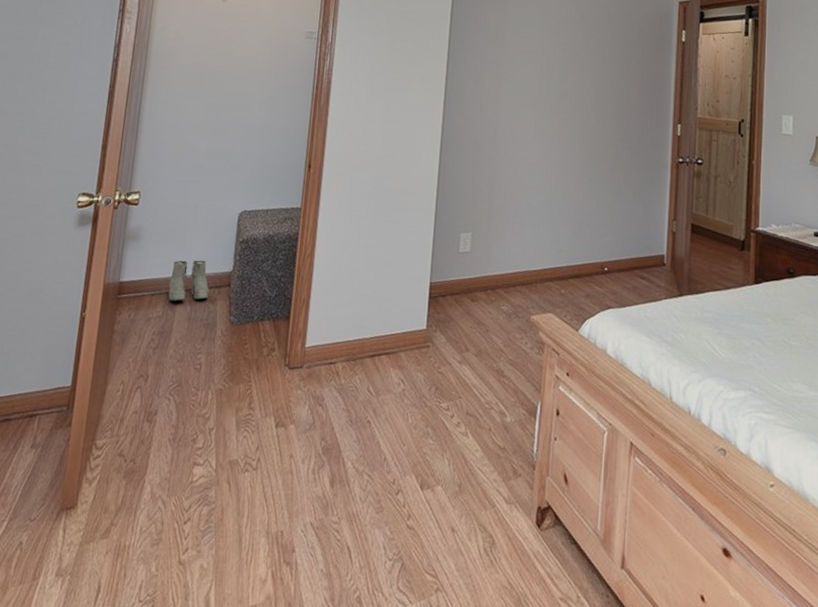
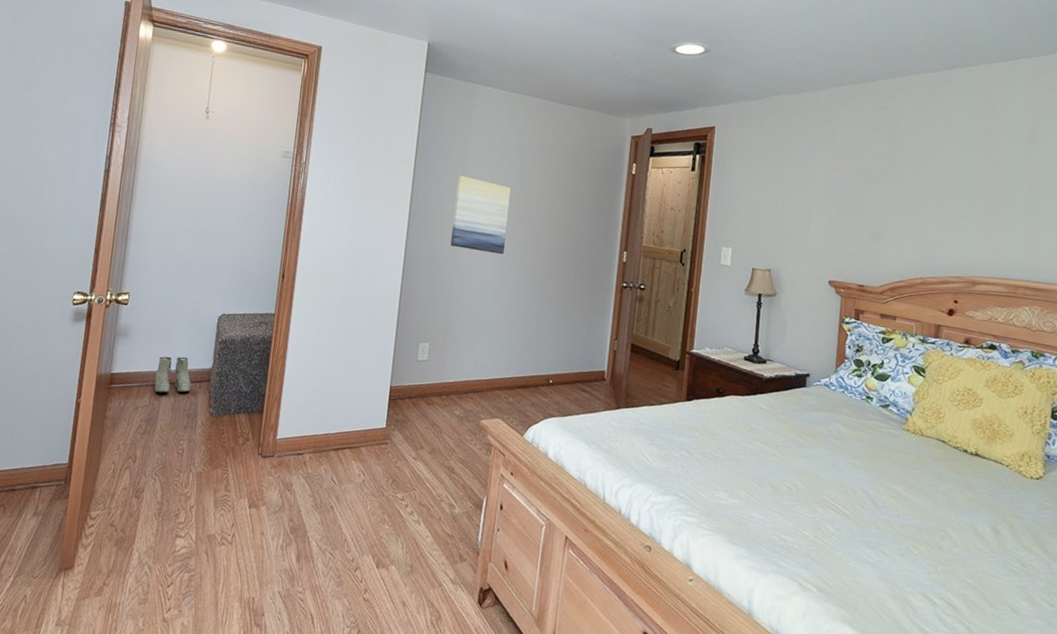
wall art: none [491,51,554,133] -> present [450,176,512,255]

